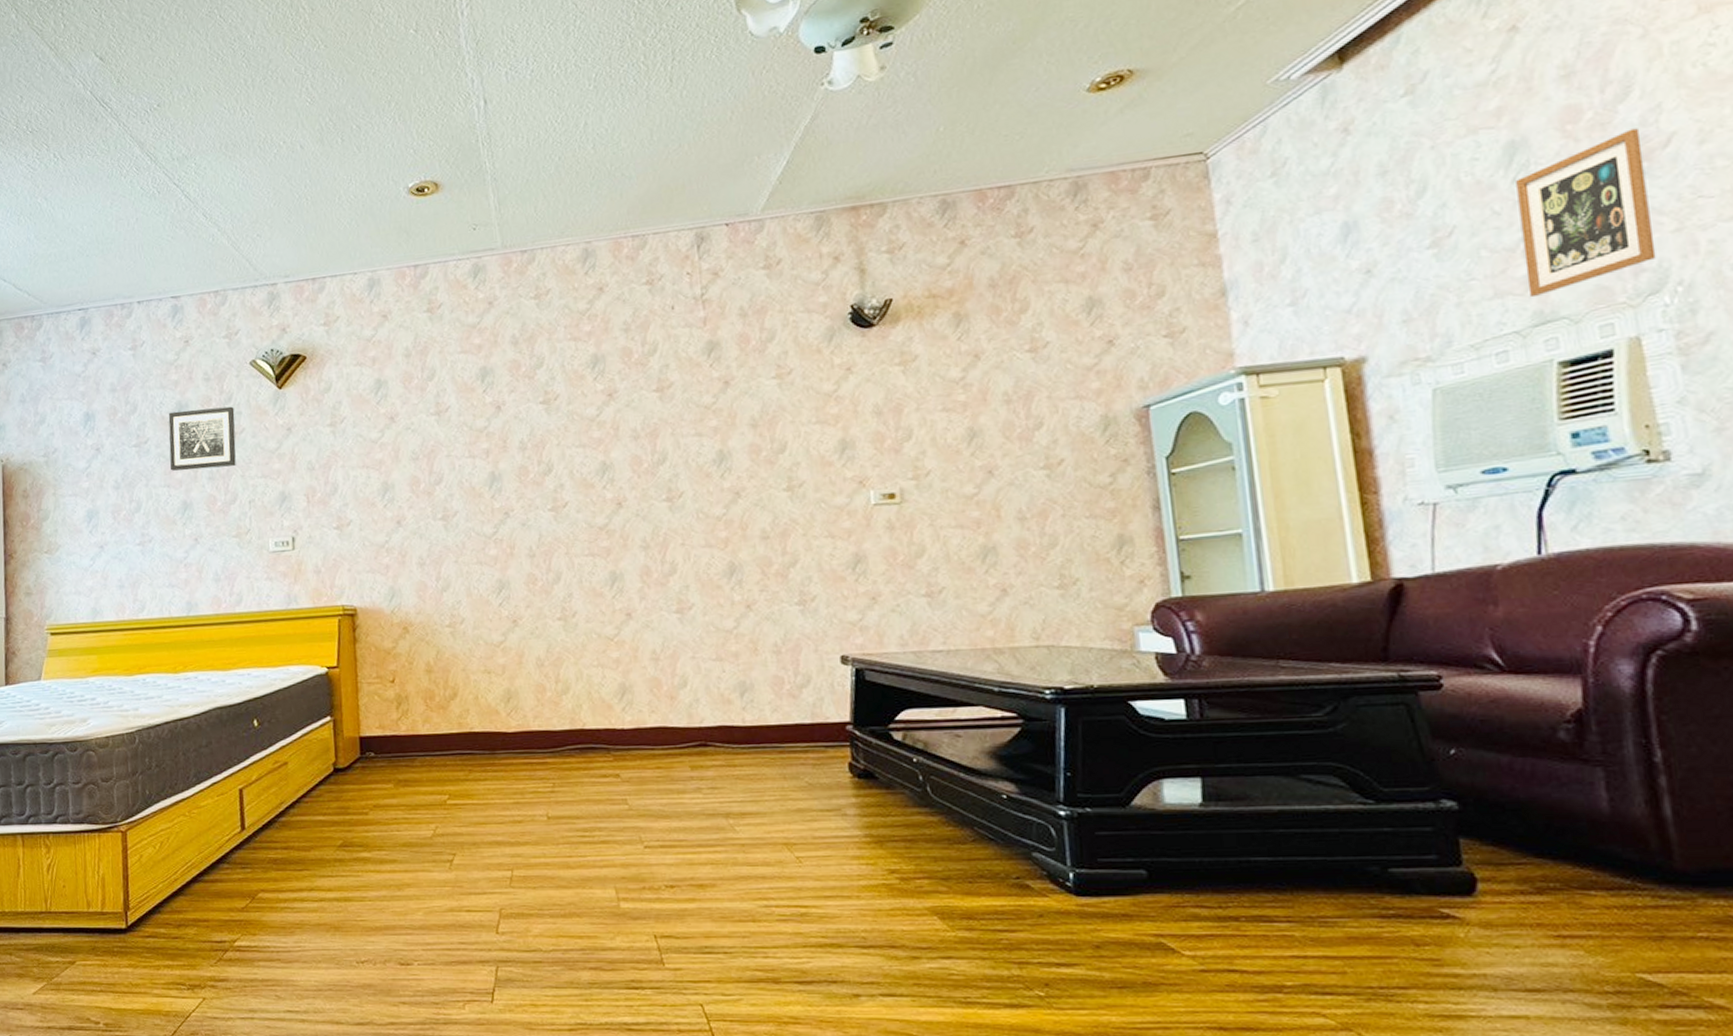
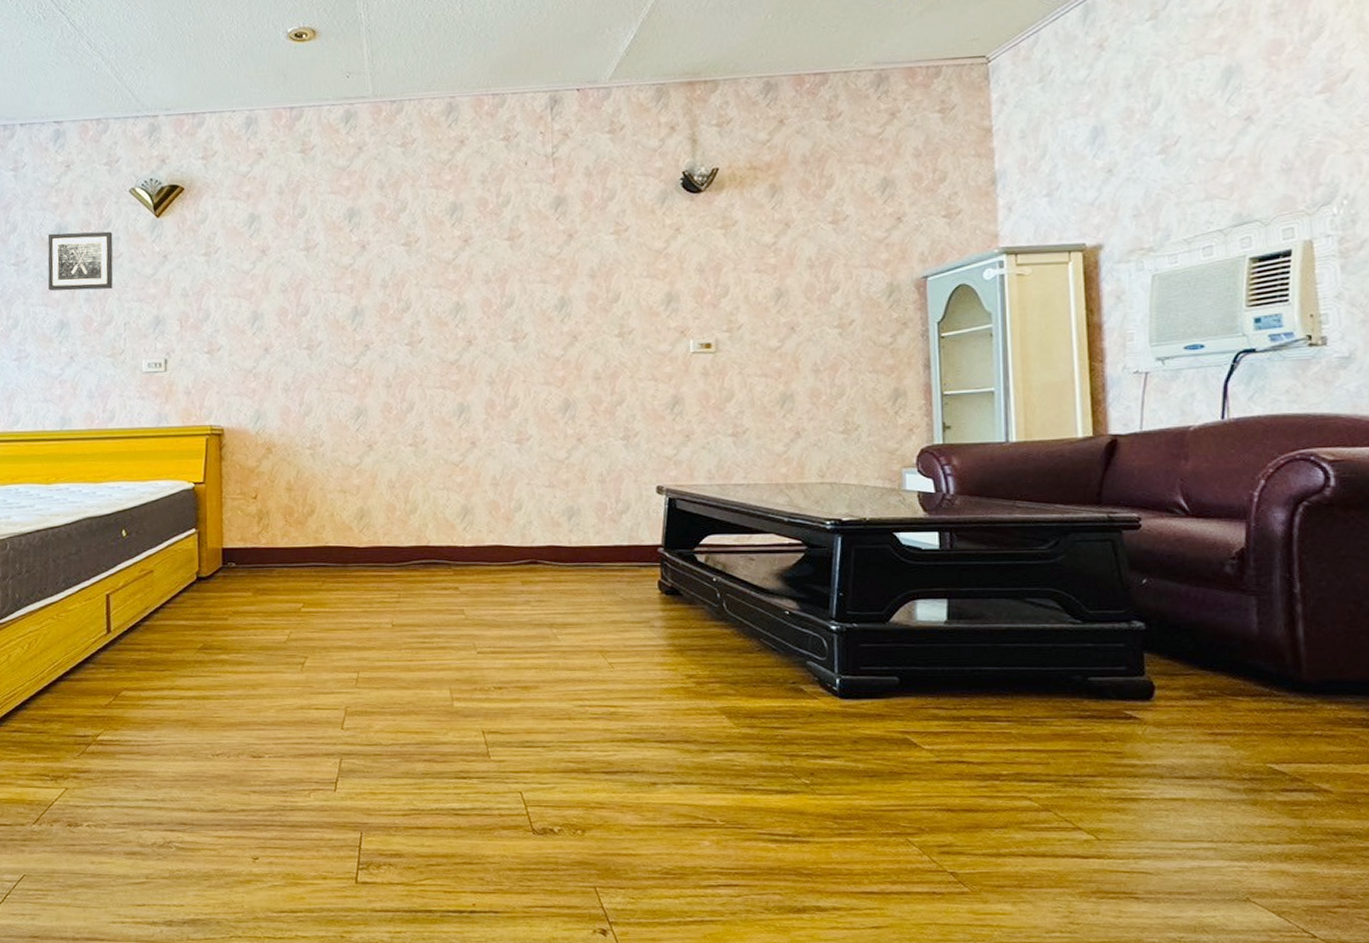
picture frame: present [1516,128,1657,298] -> none [1230,63,1330,202]

